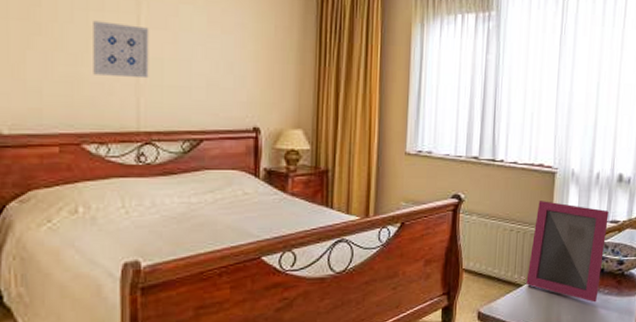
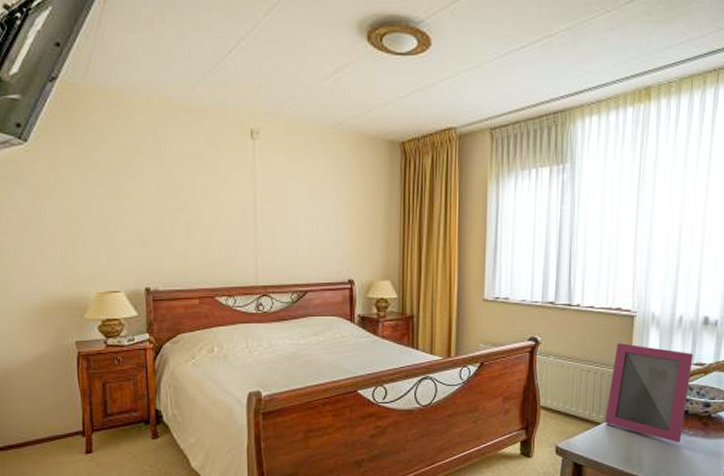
wall art: present [93,20,149,79] -> none [221,197,264,242]

